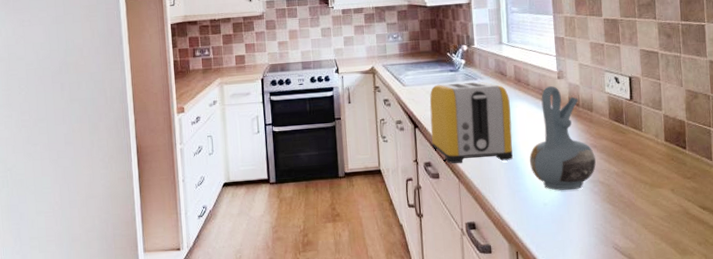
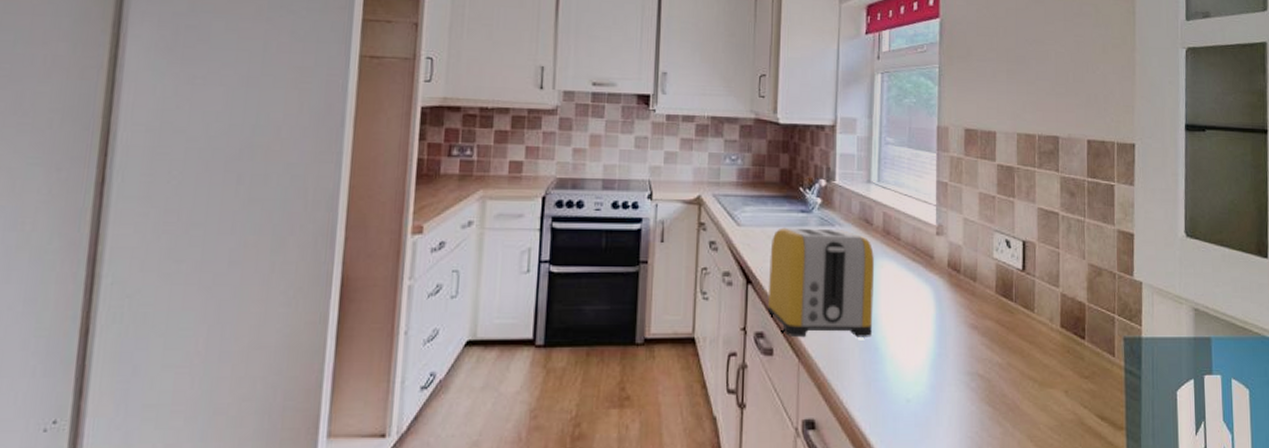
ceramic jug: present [529,86,596,191] -> none [893,244,975,384]

